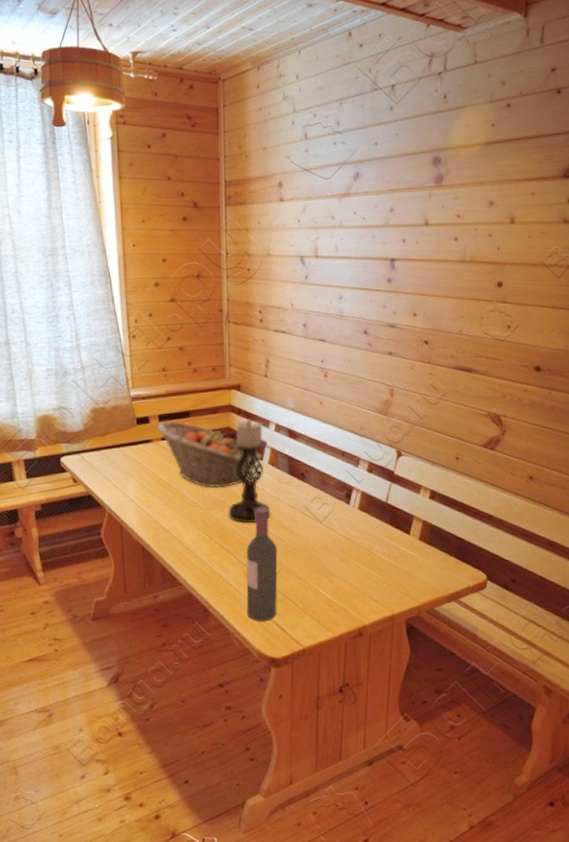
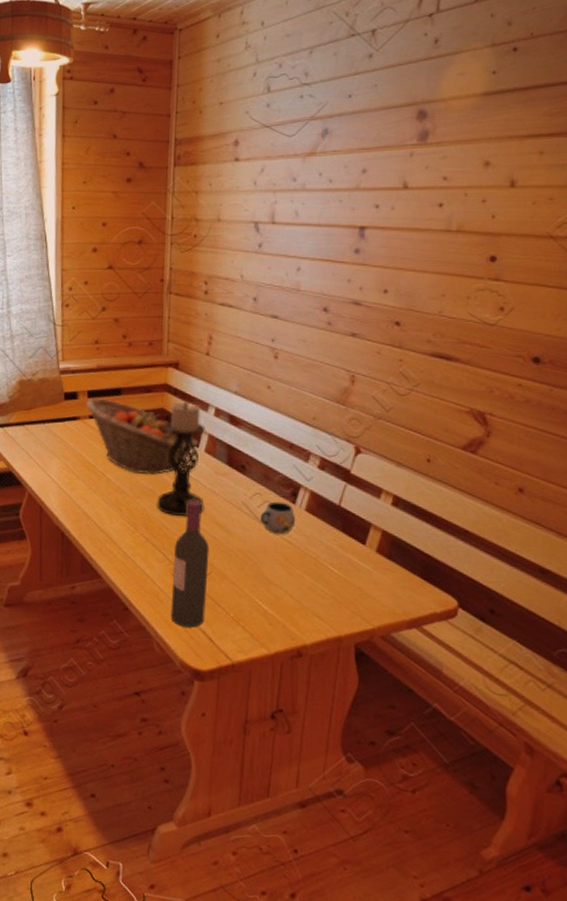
mug: none [320,503,351,531] -> present [260,501,296,534]

